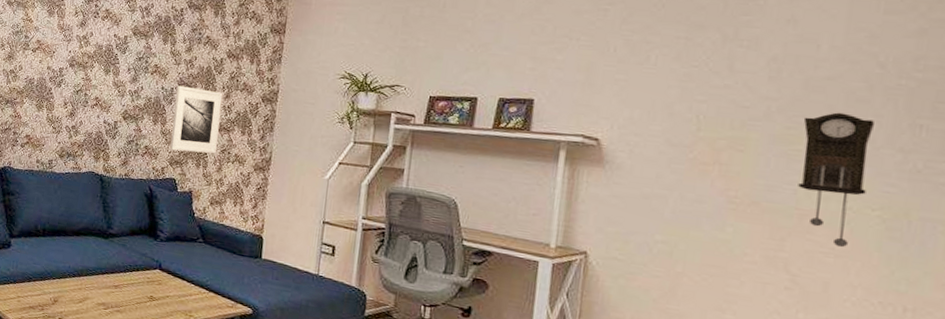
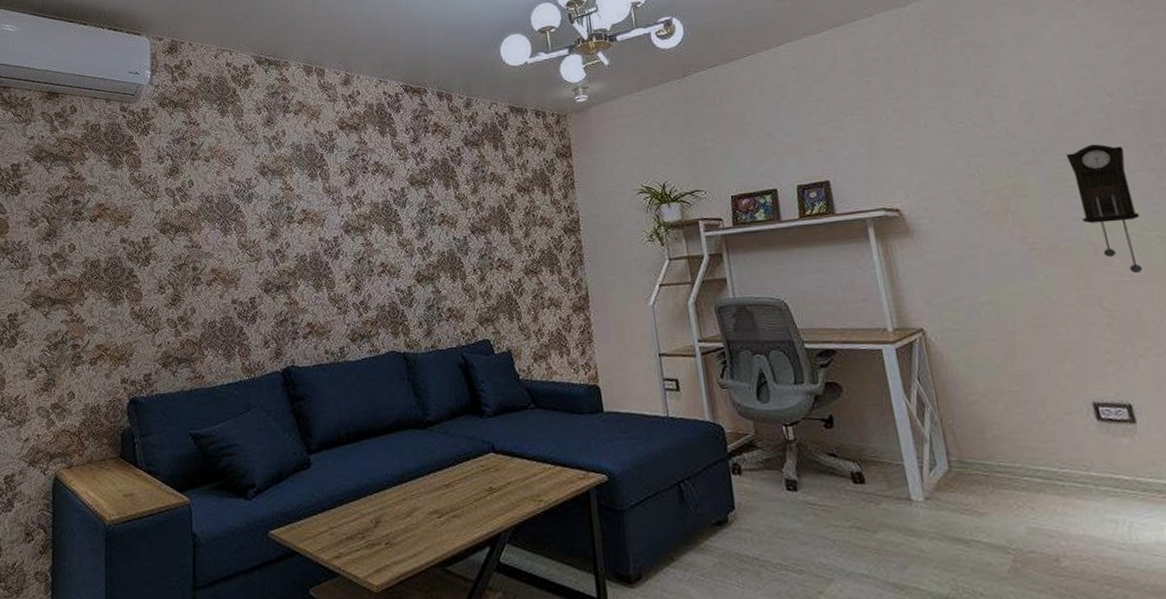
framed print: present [170,85,223,154] -> none [469,231,529,307]

